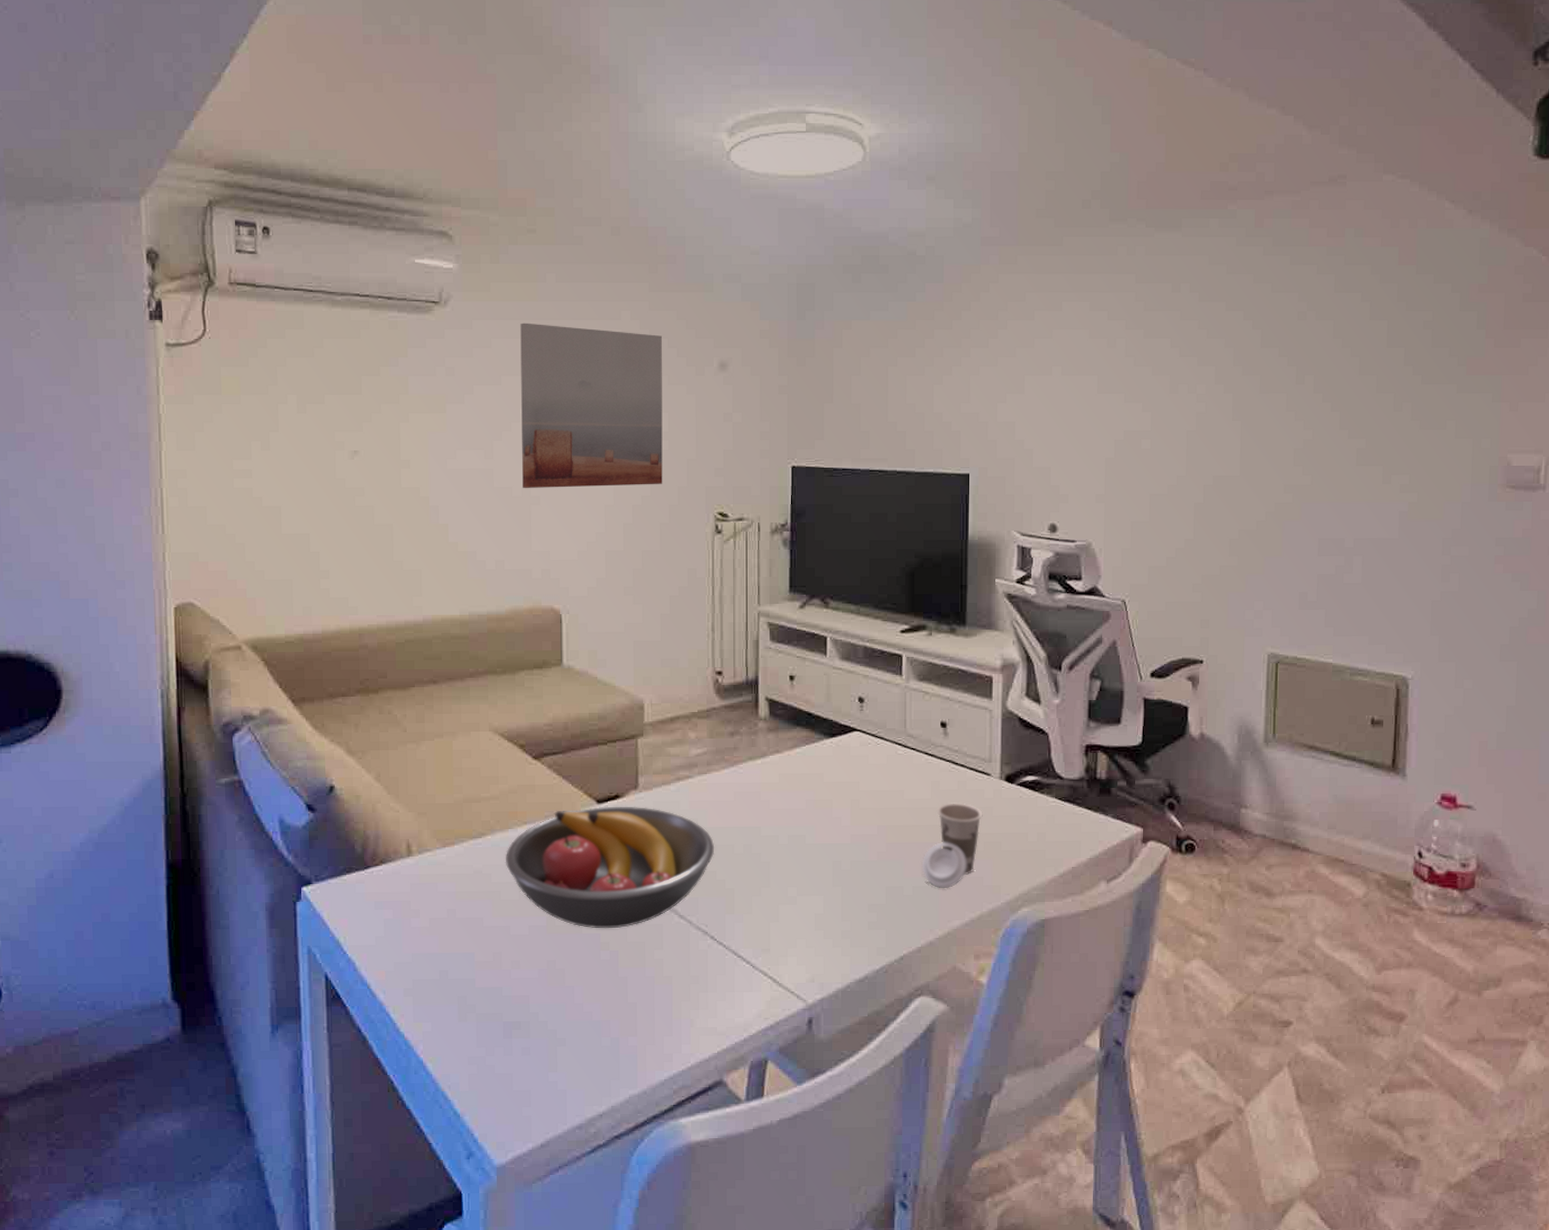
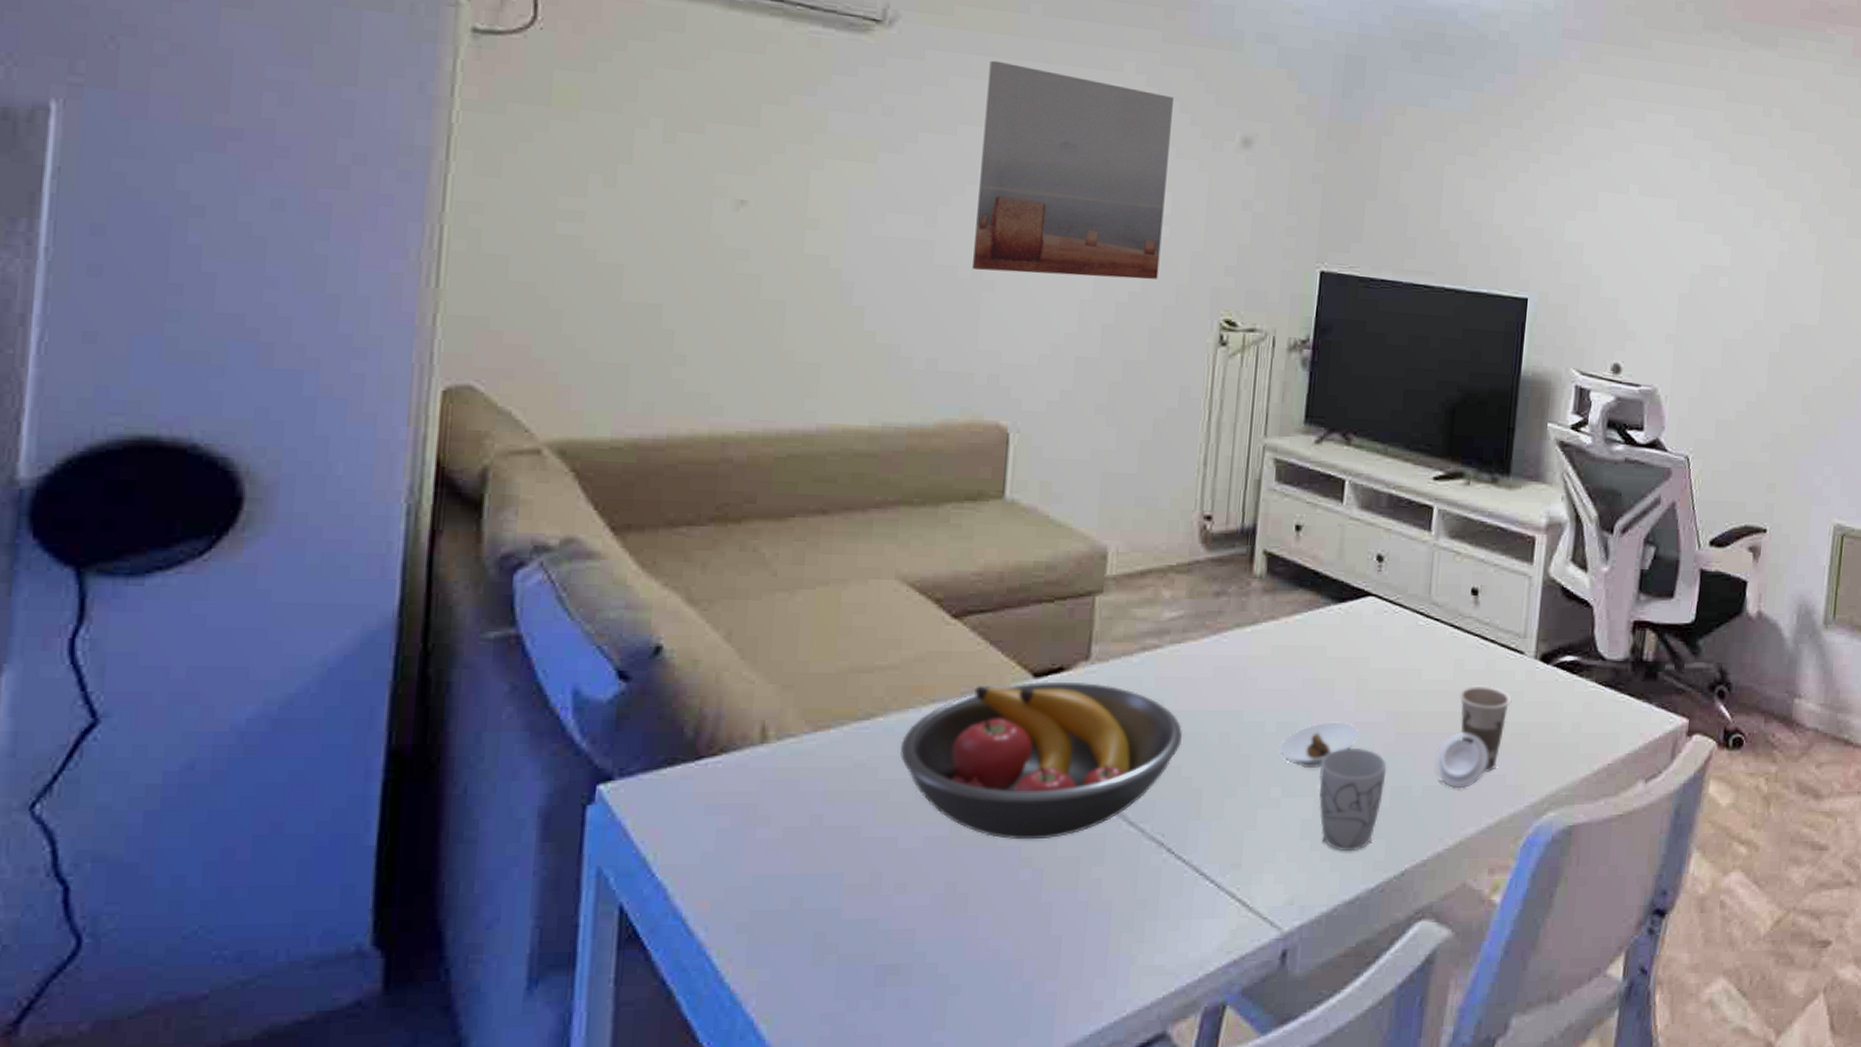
saucer: none [792,834,856,873] -> present [1279,722,1359,769]
mug: none [827,855,881,939] -> present [1319,747,1387,851]

